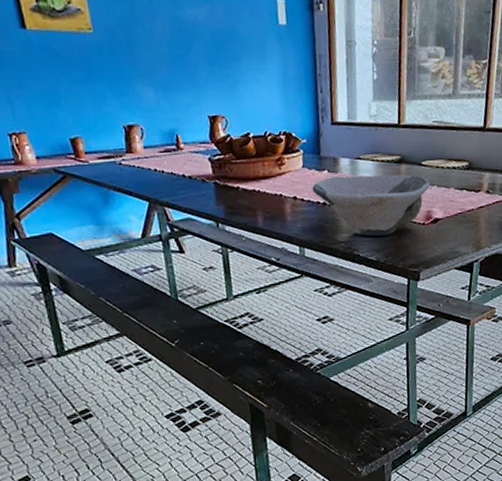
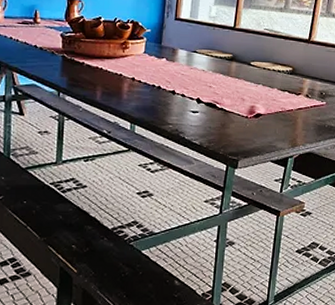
ceramic bowl: present [312,174,430,237] -> none [150,64,256,123]

